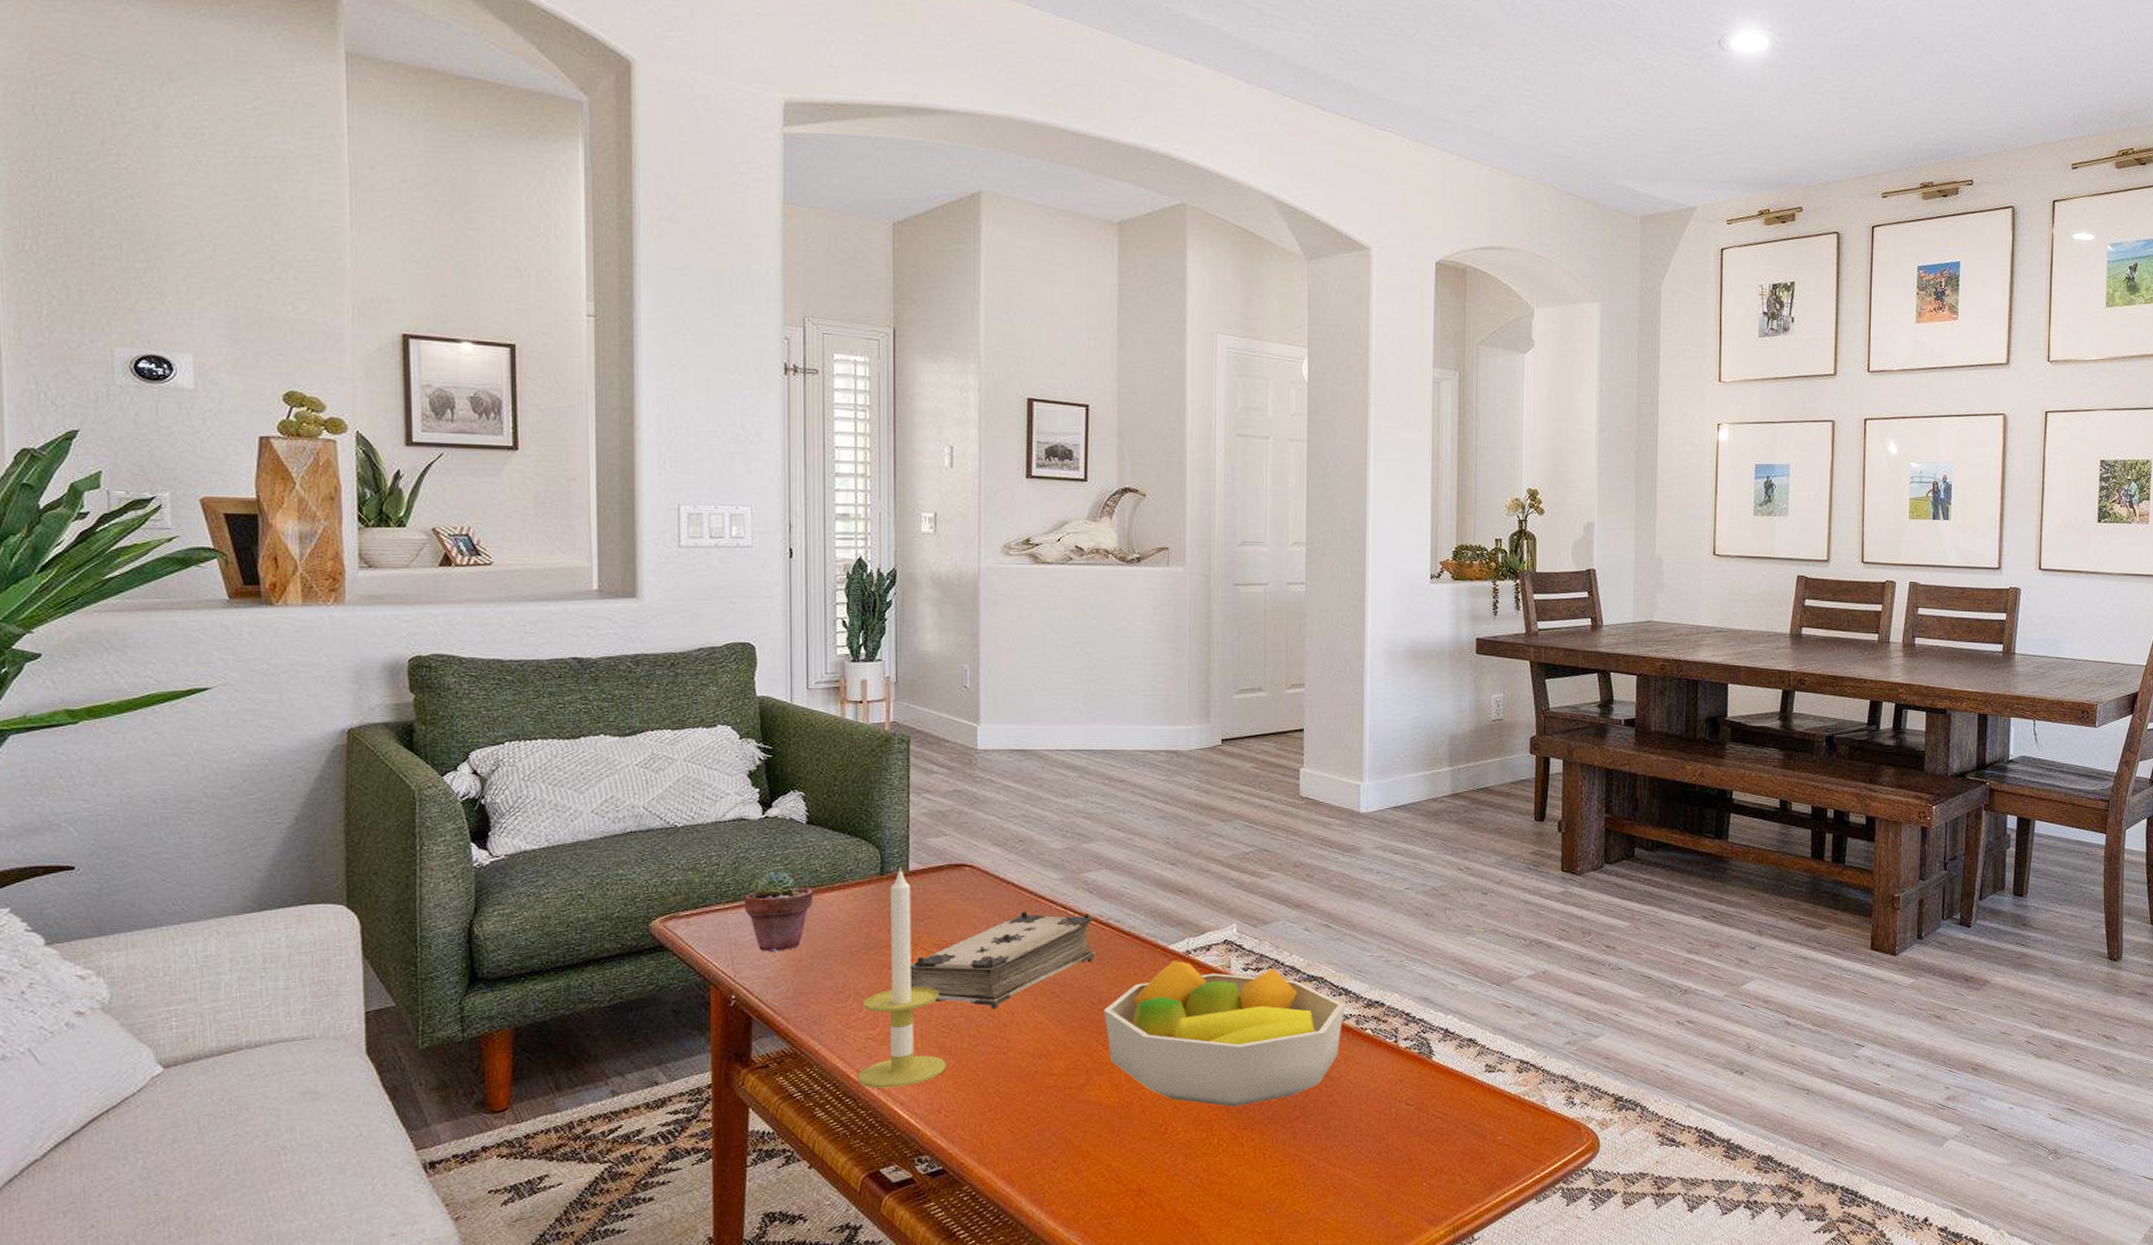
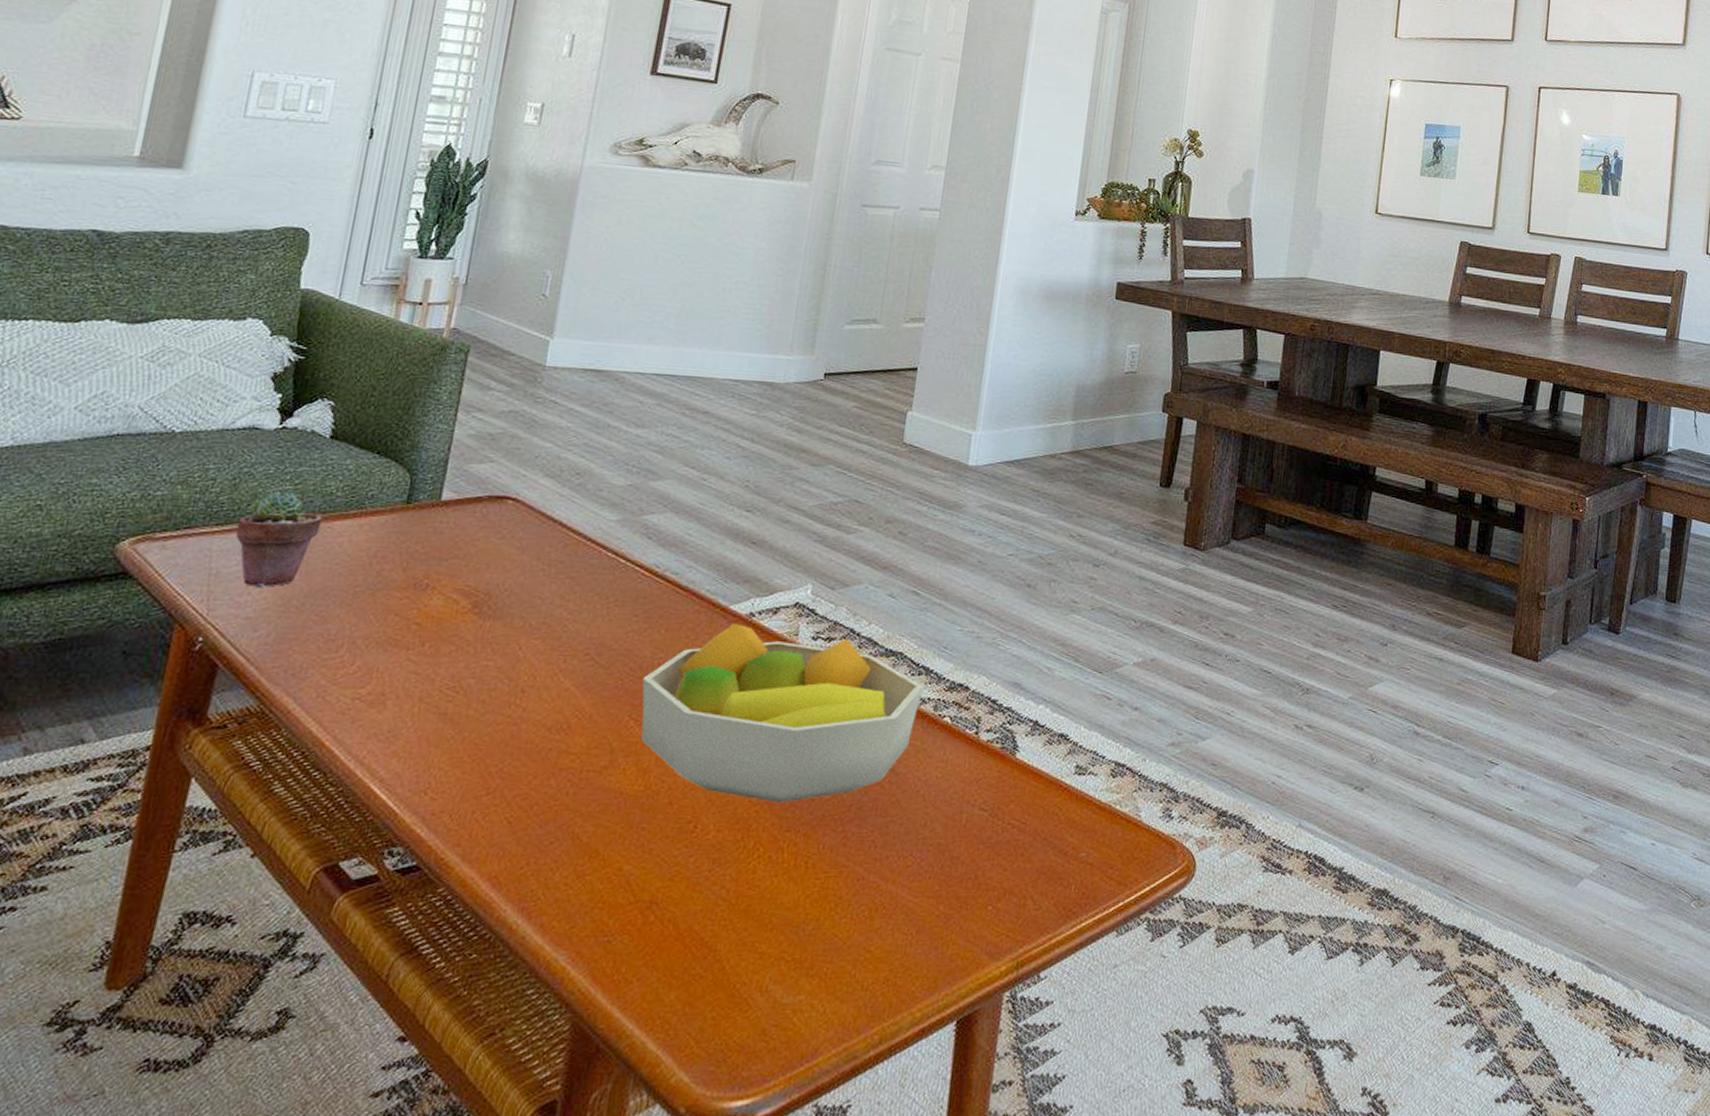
candle: present [856,867,946,1088] -> none [332,496,451,761]
book: present [910,910,1096,1009] -> none [417,555,647,671]

